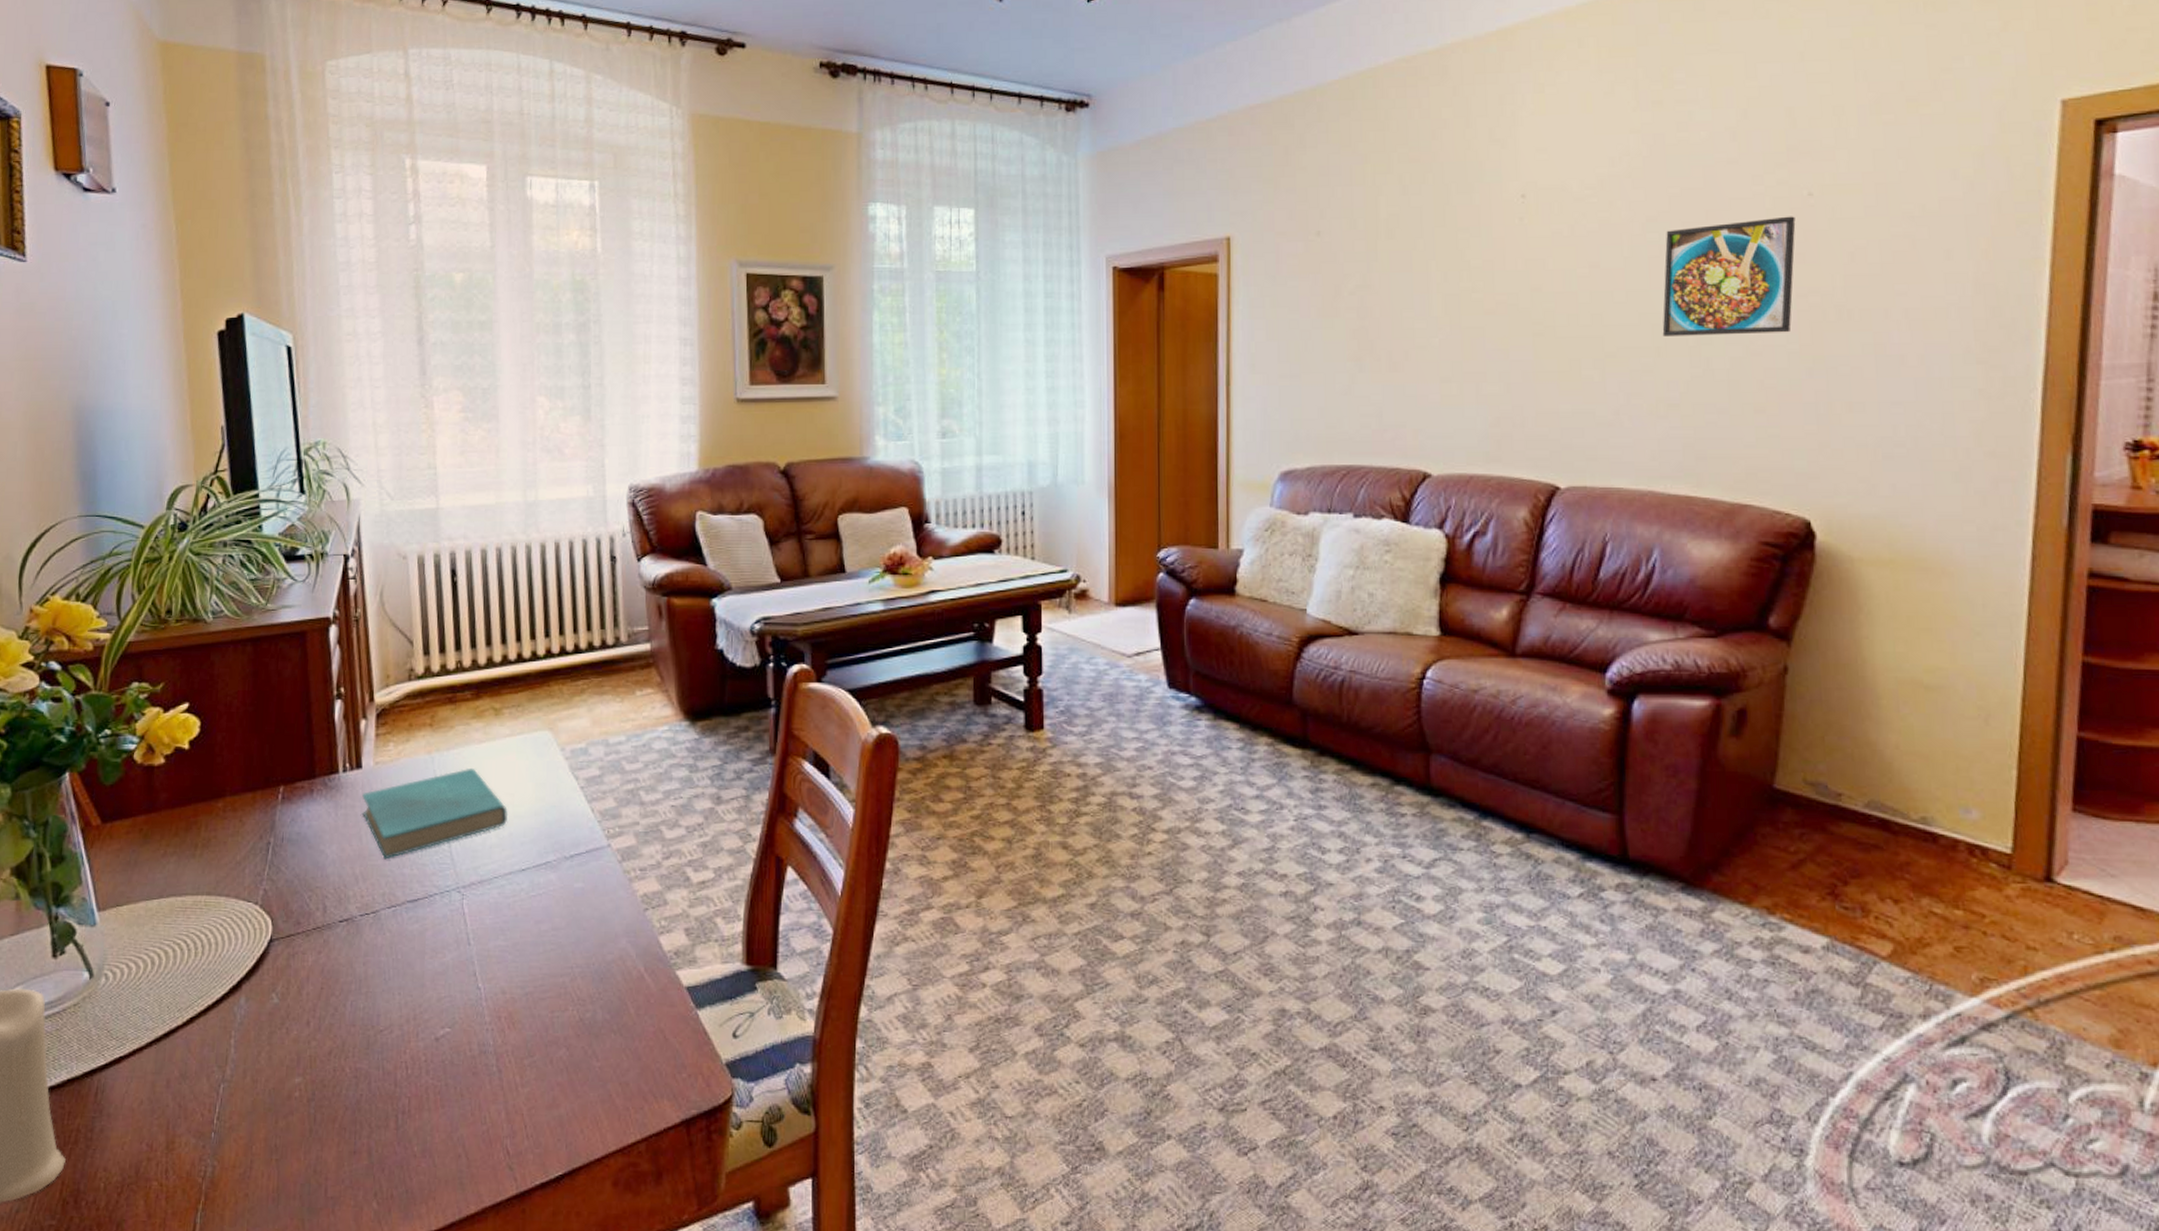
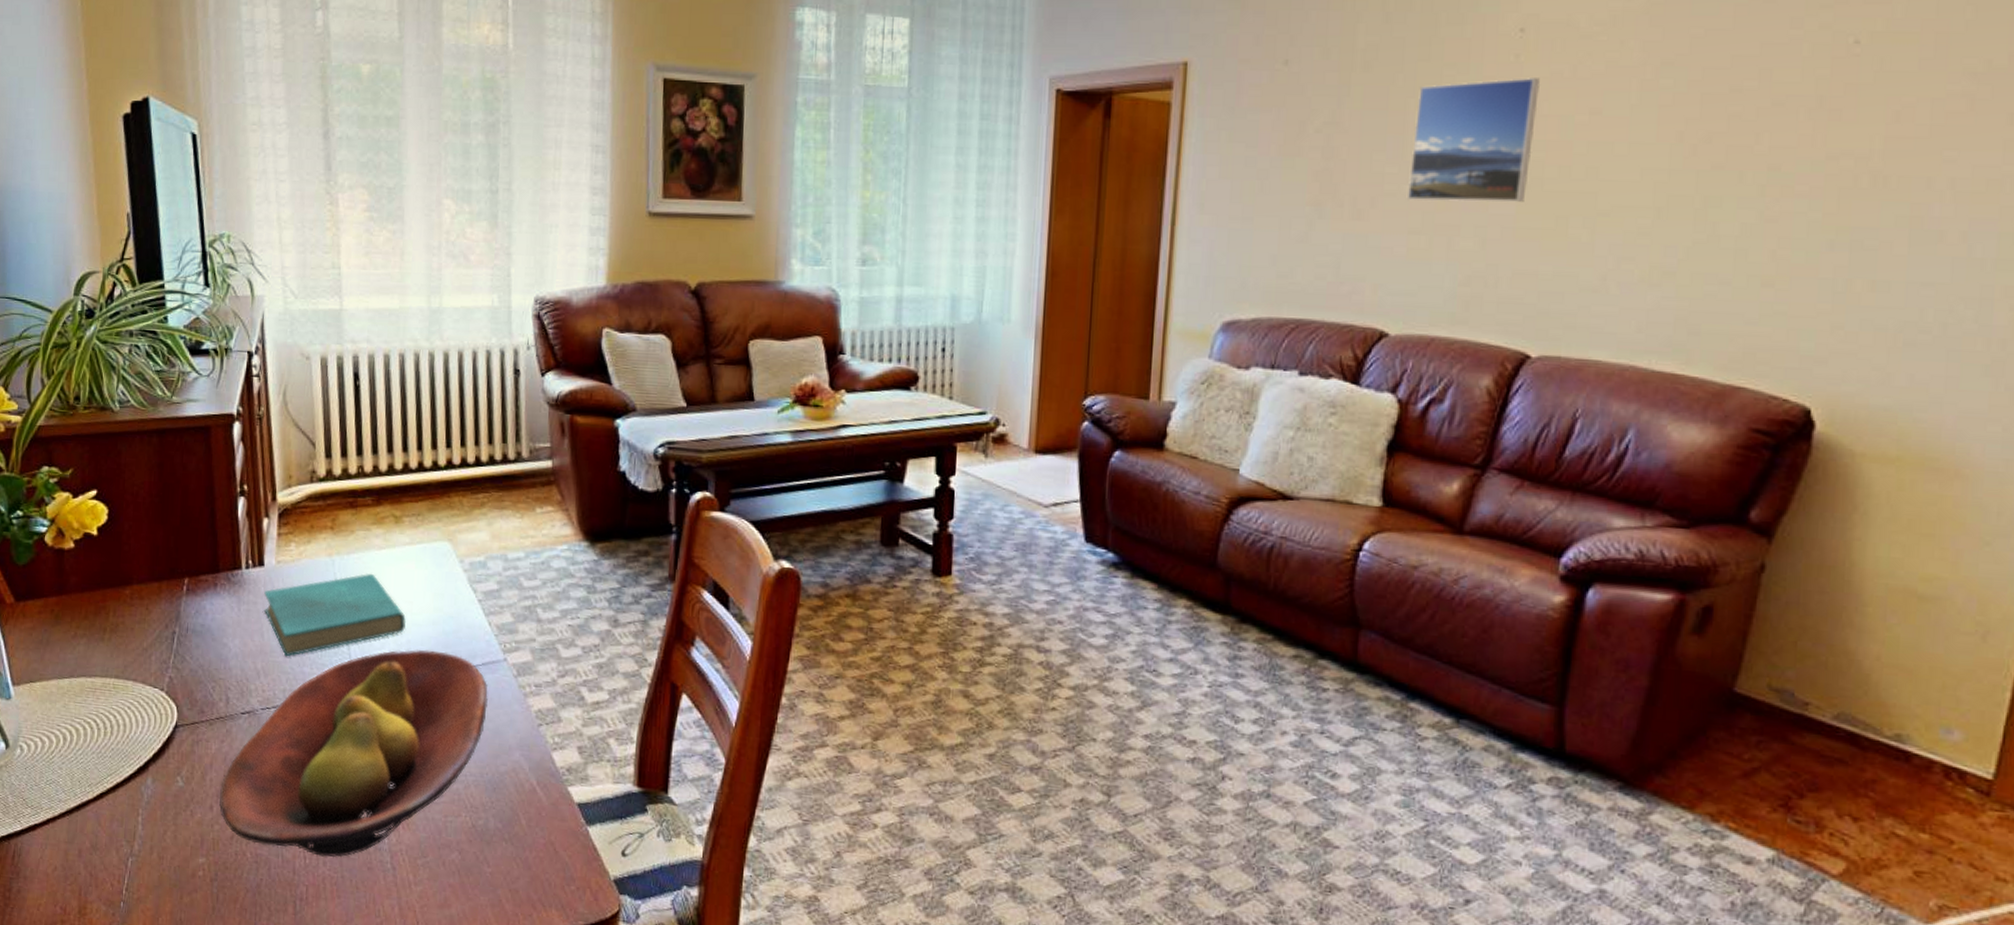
fruit bowl: none [316,841,593,1066] -> present [219,649,488,858]
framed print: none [1436,237,1543,352] -> present [1408,78,1540,203]
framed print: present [1662,216,1796,336] -> none [1665,66,1836,199]

